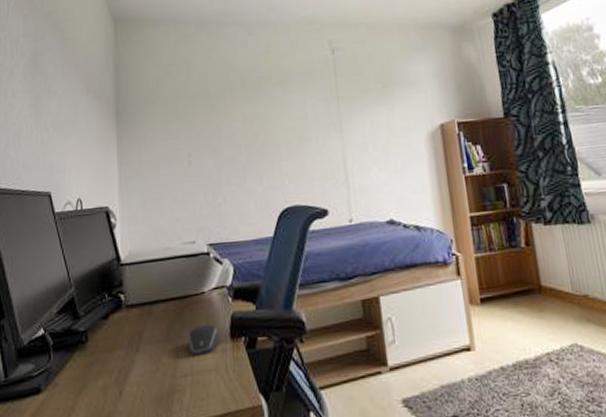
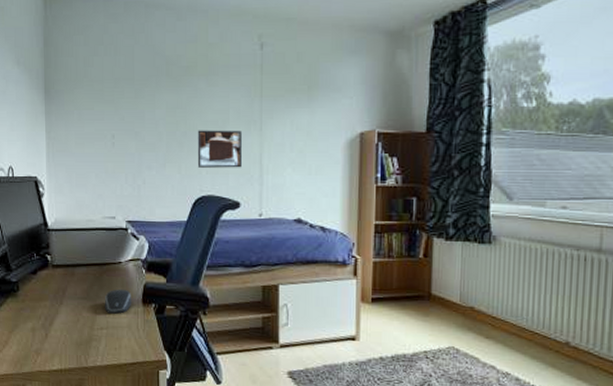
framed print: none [277,135,326,178] -> present [197,130,242,168]

